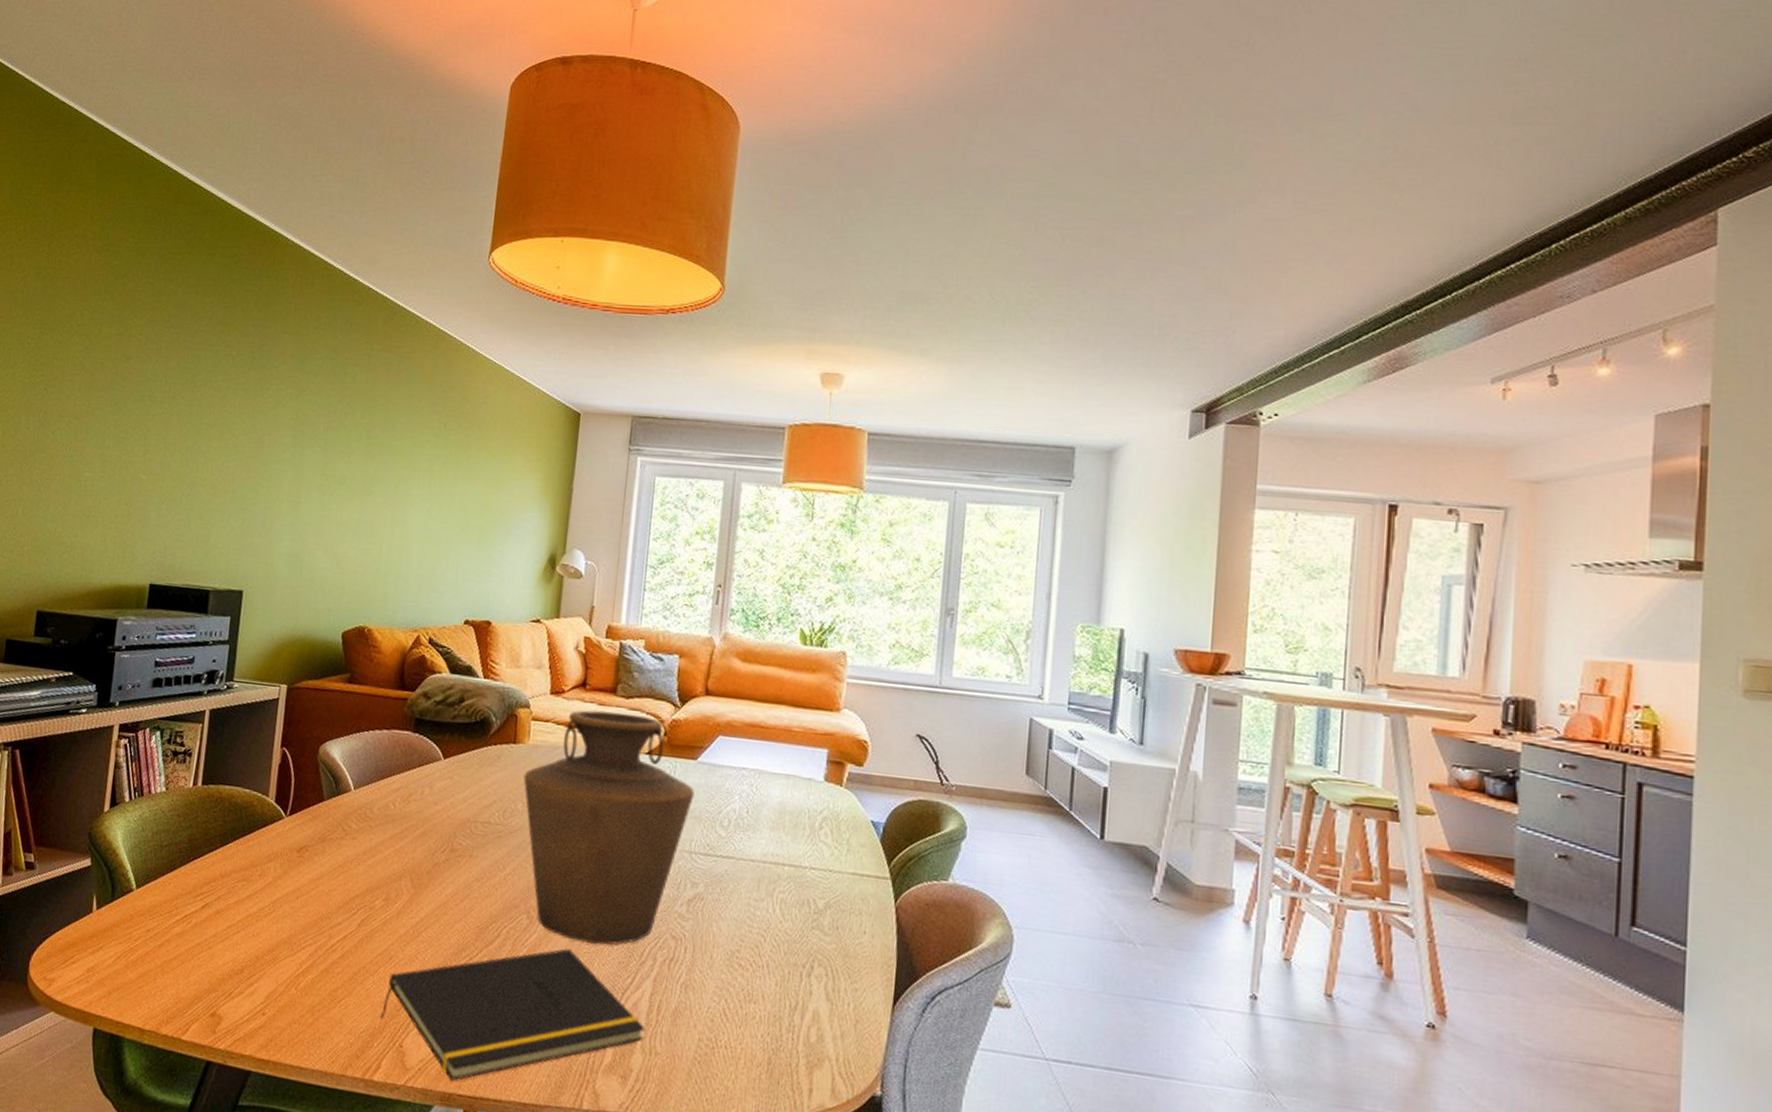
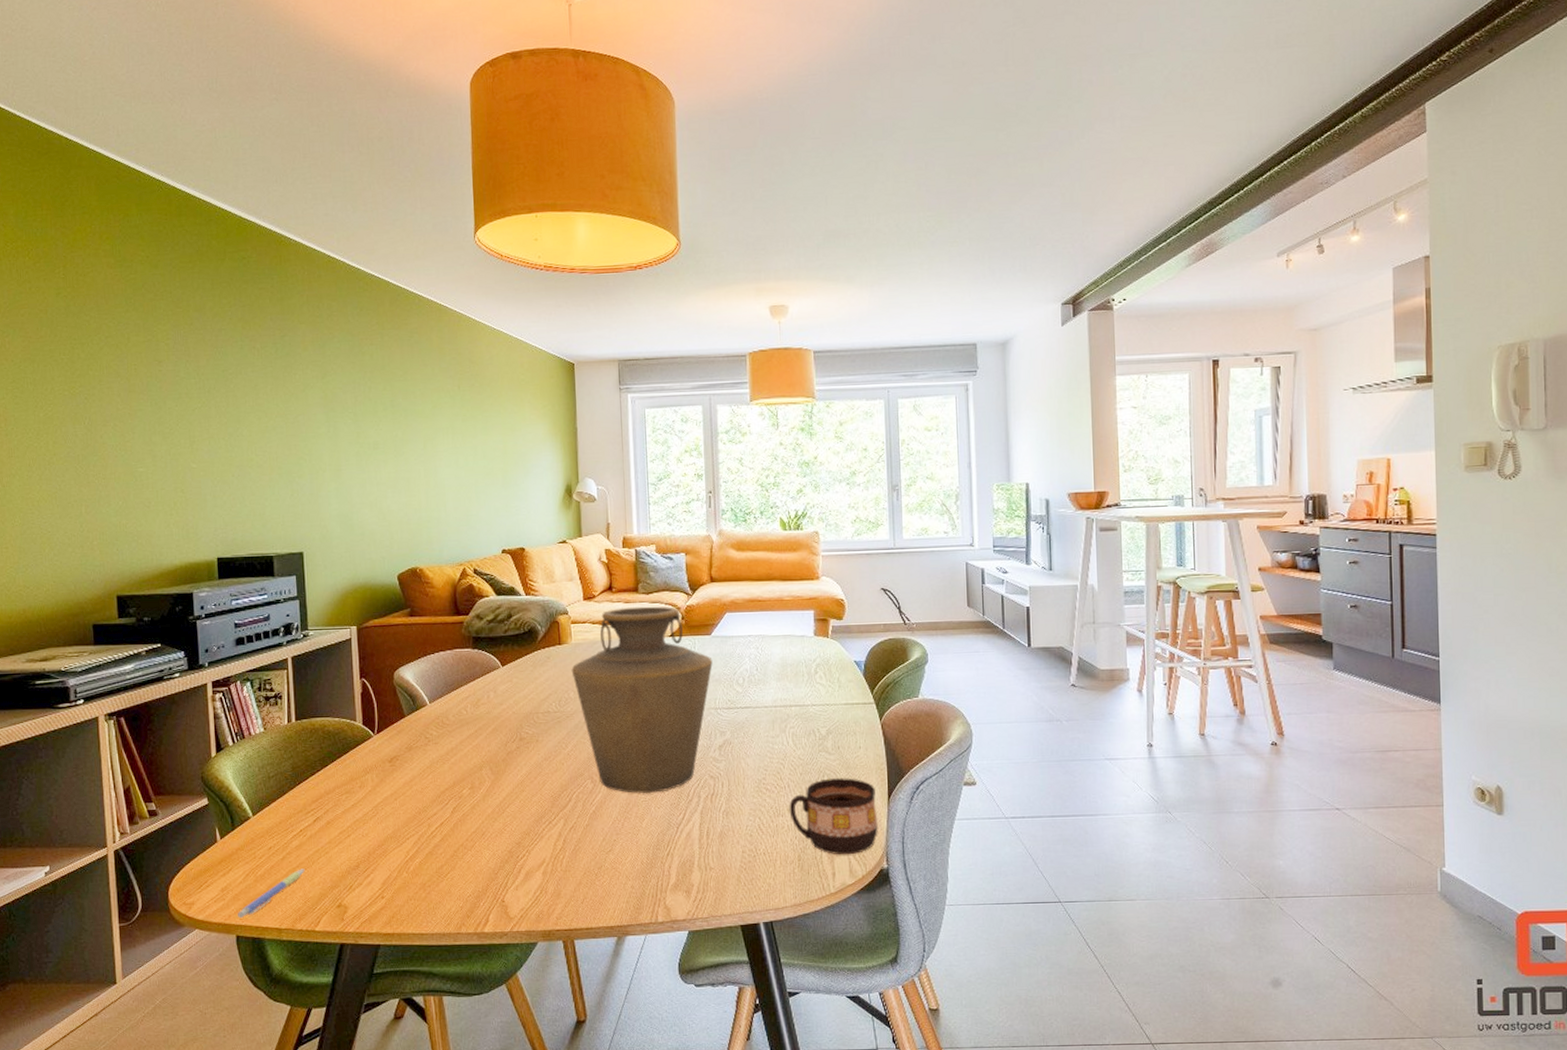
pen: none [99,961,183,1009] -> present [238,868,305,919]
notepad: present [380,949,646,1081] -> none [482,801,700,920]
cup: none [764,965,878,1070] -> present [789,778,878,855]

